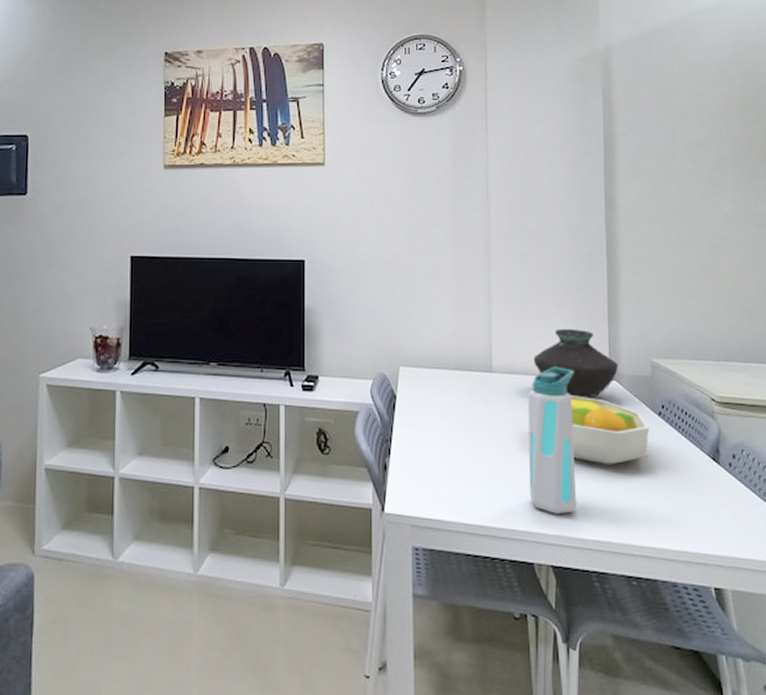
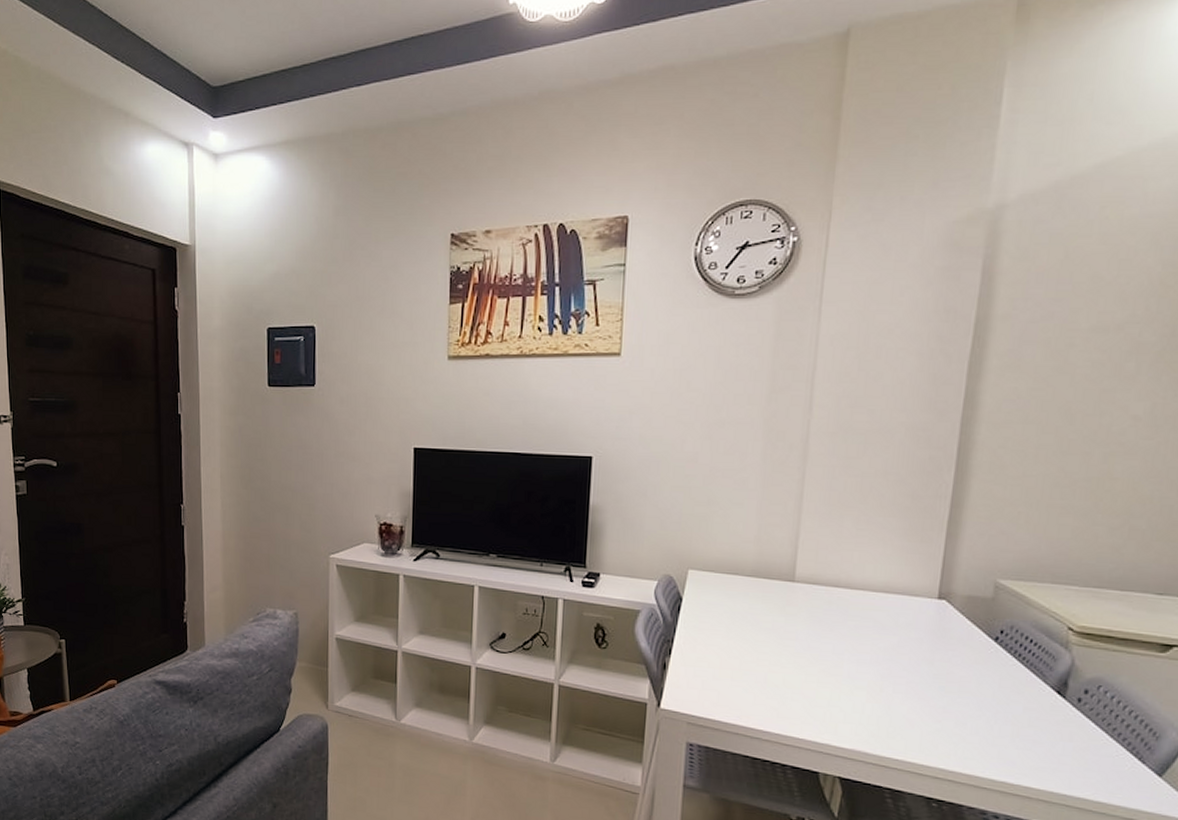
water bottle: present [527,367,576,514] -> none [822,580,894,730]
vase: present [533,328,618,398] -> none [845,540,951,616]
fruit bowl: present [570,396,650,466] -> none [879,612,980,687]

